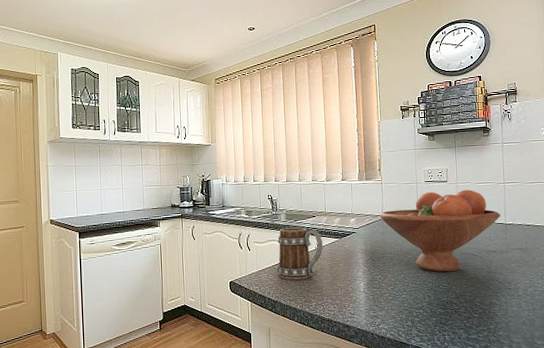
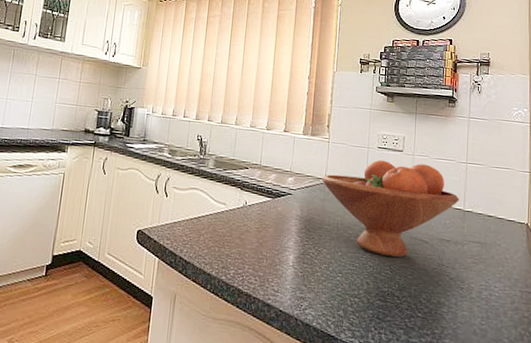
mug: present [277,227,323,280] -> none [194,176,253,241]

